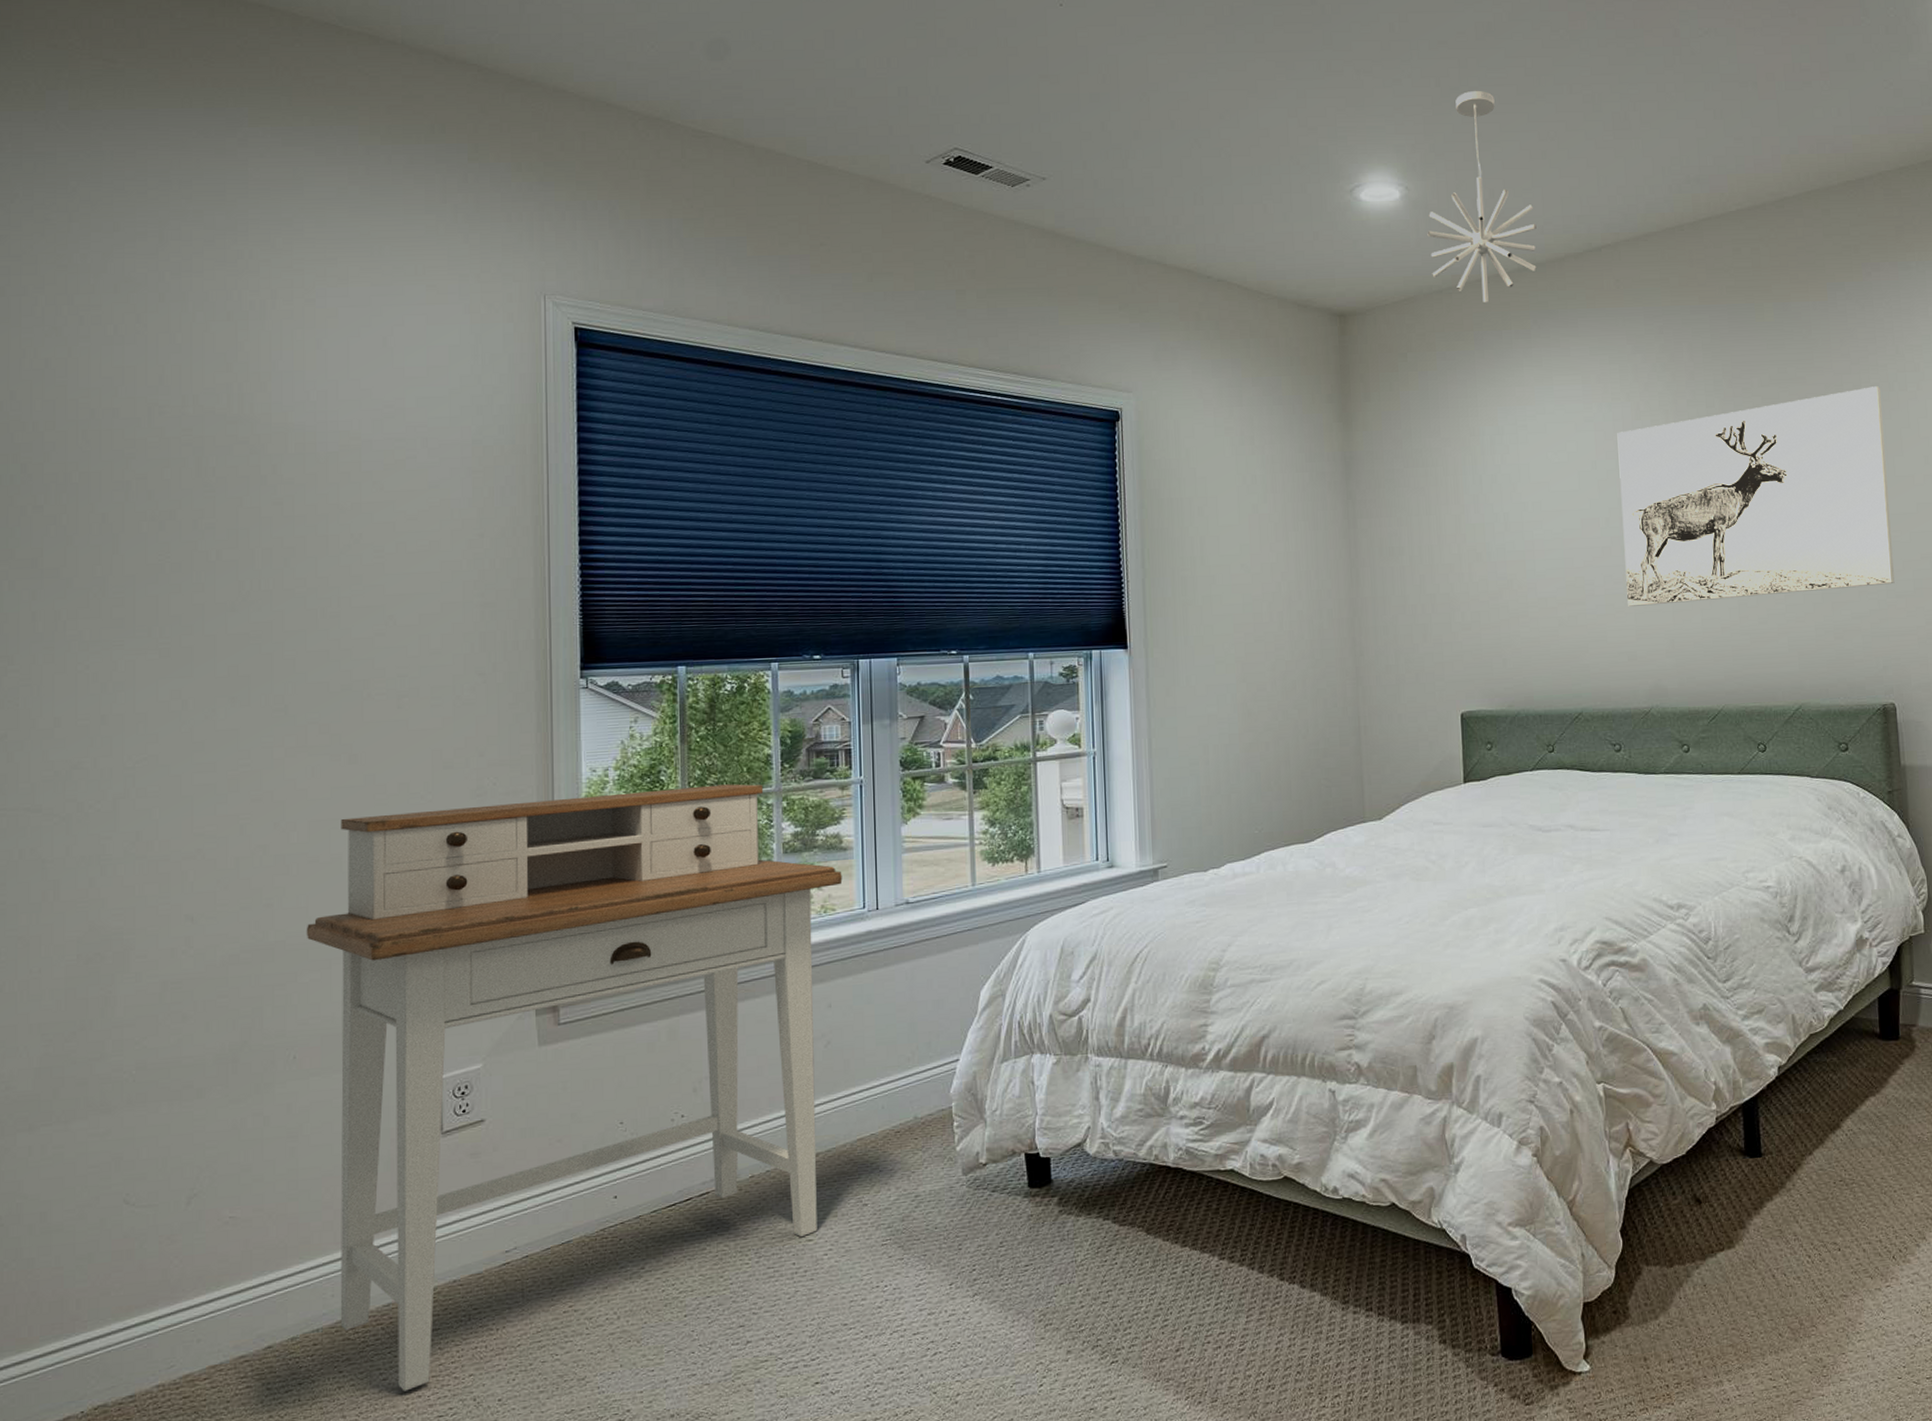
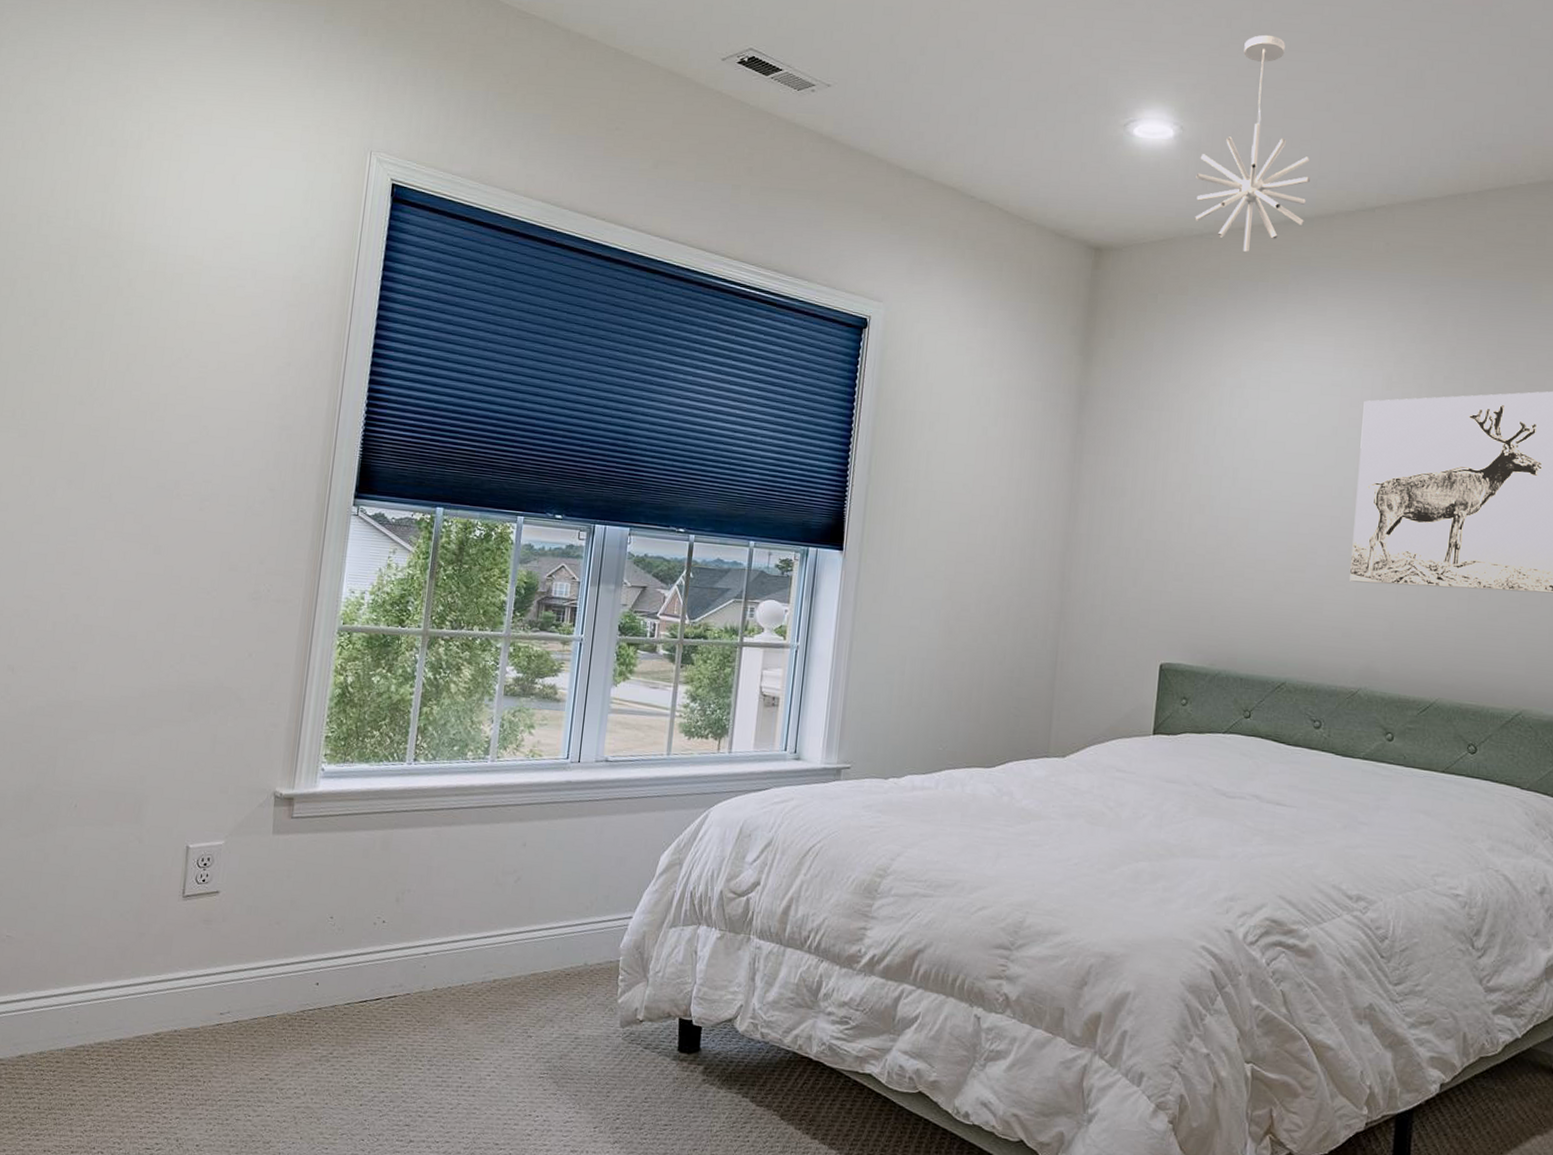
desk: present [306,784,843,1392] -> none [79,601,553,1120]

